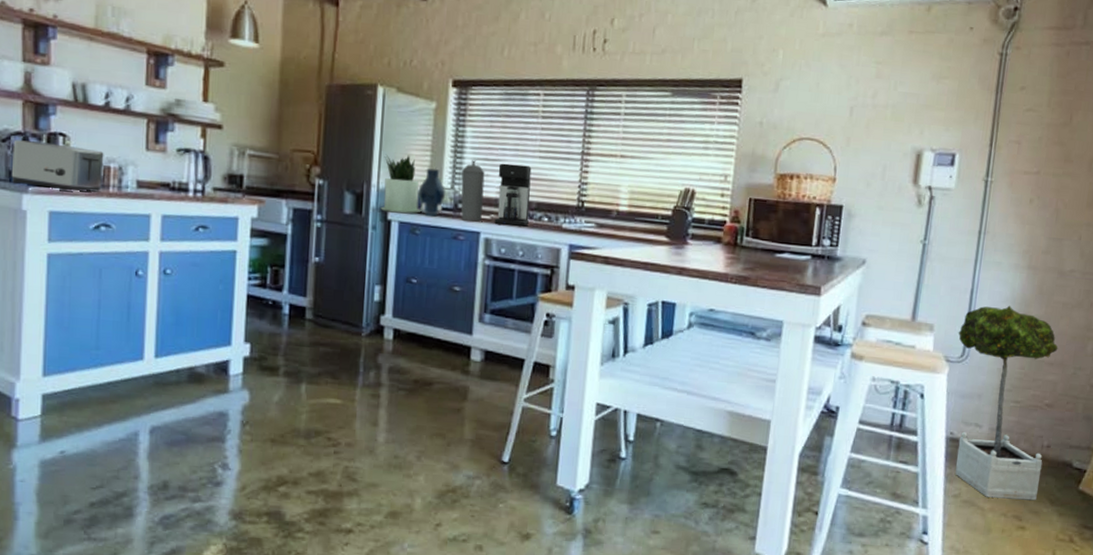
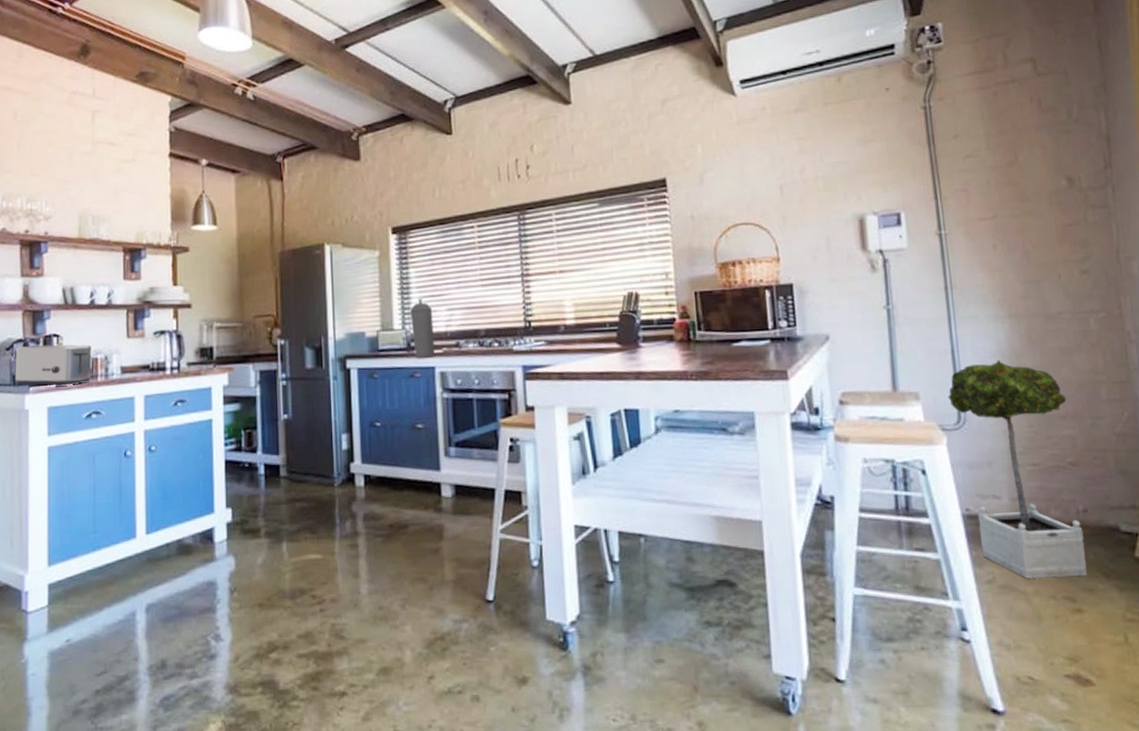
planter: present [380,154,422,215] -> none [337,304,377,361]
vase: present [418,167,446,218] -> none [372,312,398,360]
coffee maker: present [494,163,532,227] -> none [444,295,480,357]

